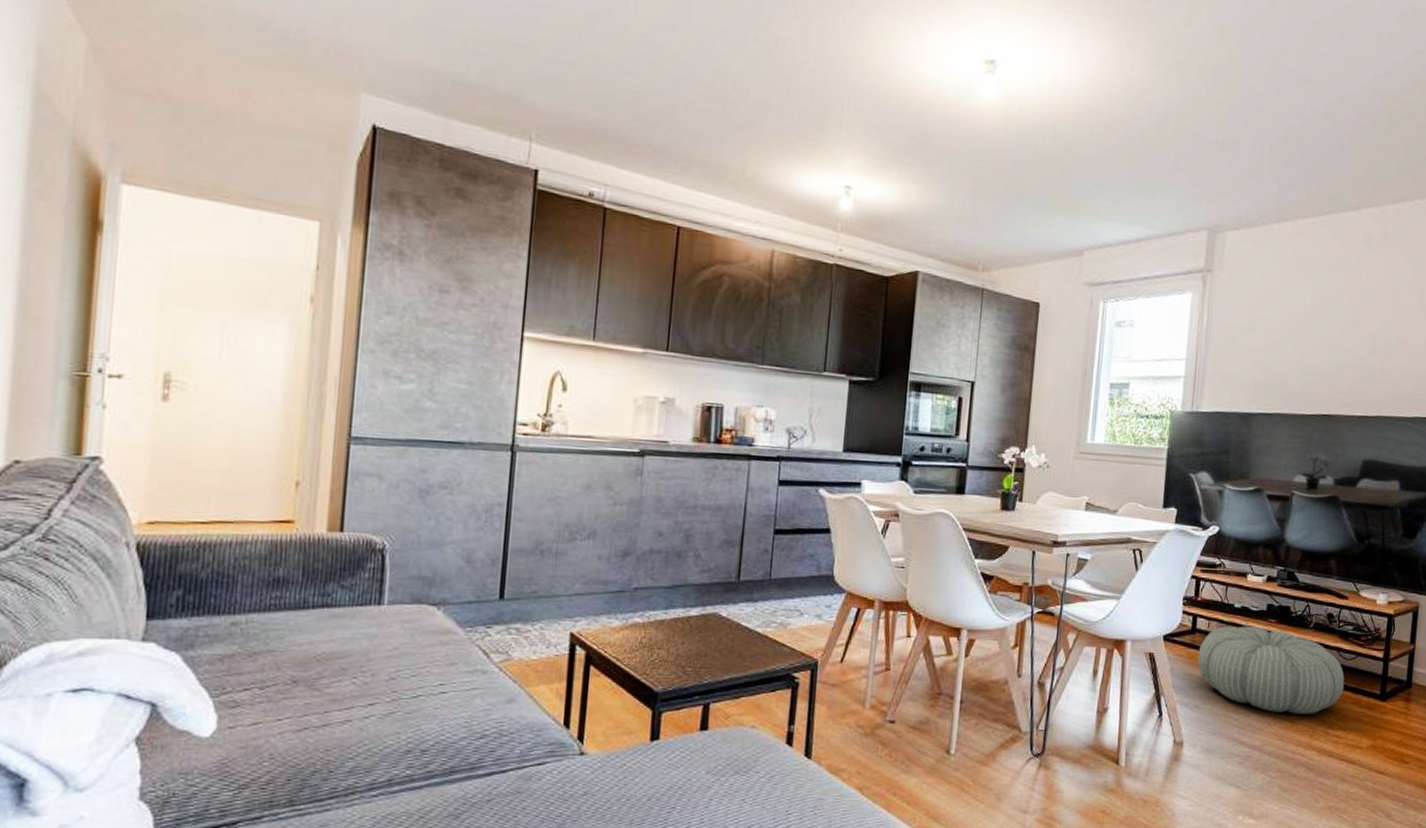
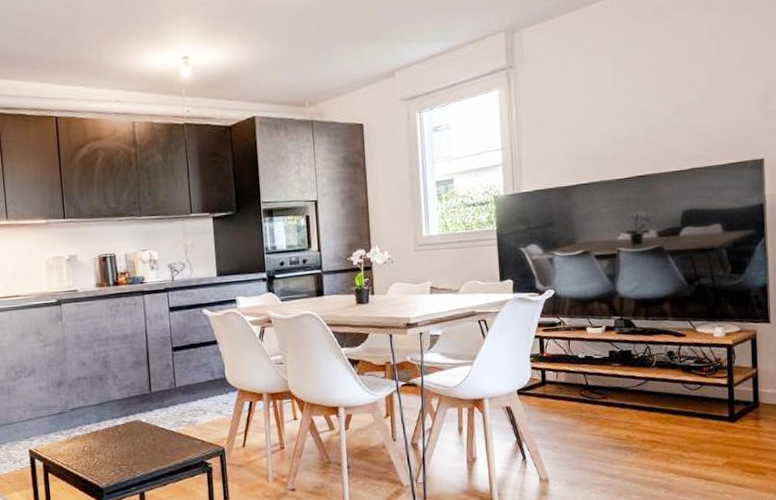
pouf: present [1197,626,1345,714] -> none [551,372,693,444]

